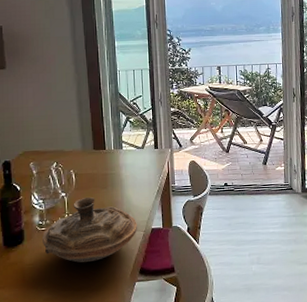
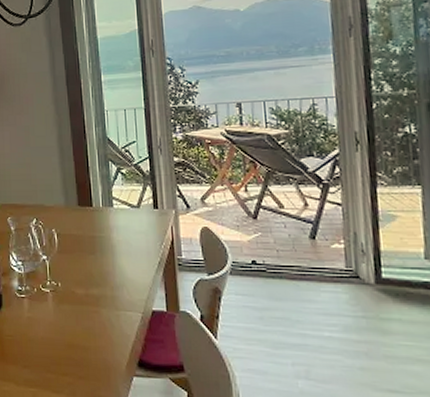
decorative bowl: present [42,197,137,263] -> none [22,264,134,343]

